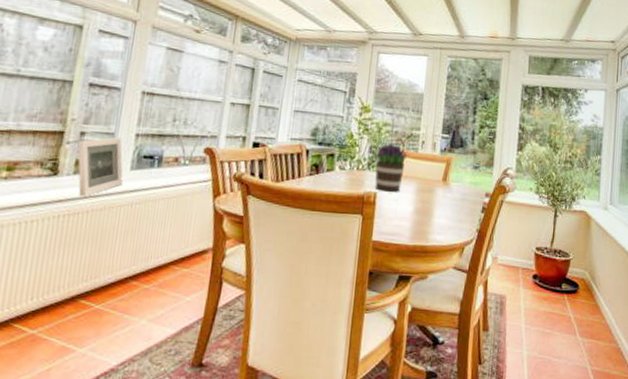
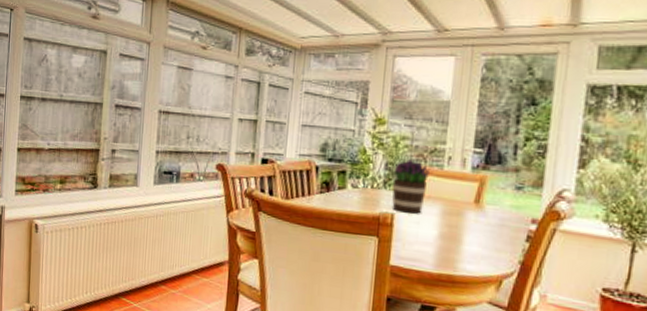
picture frame: present [77,137,124,197] -> none [110,154,149,208]

